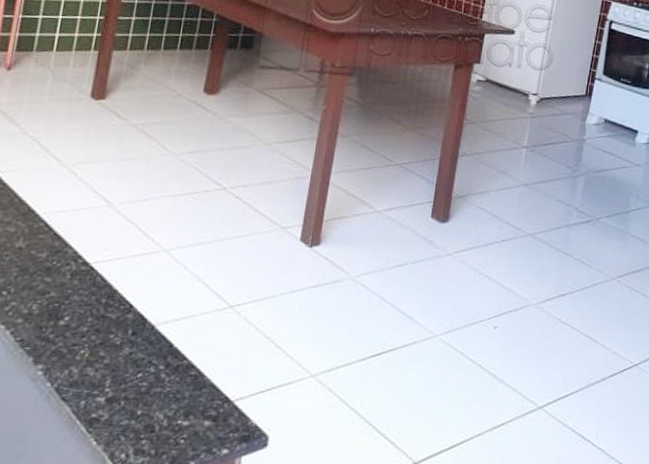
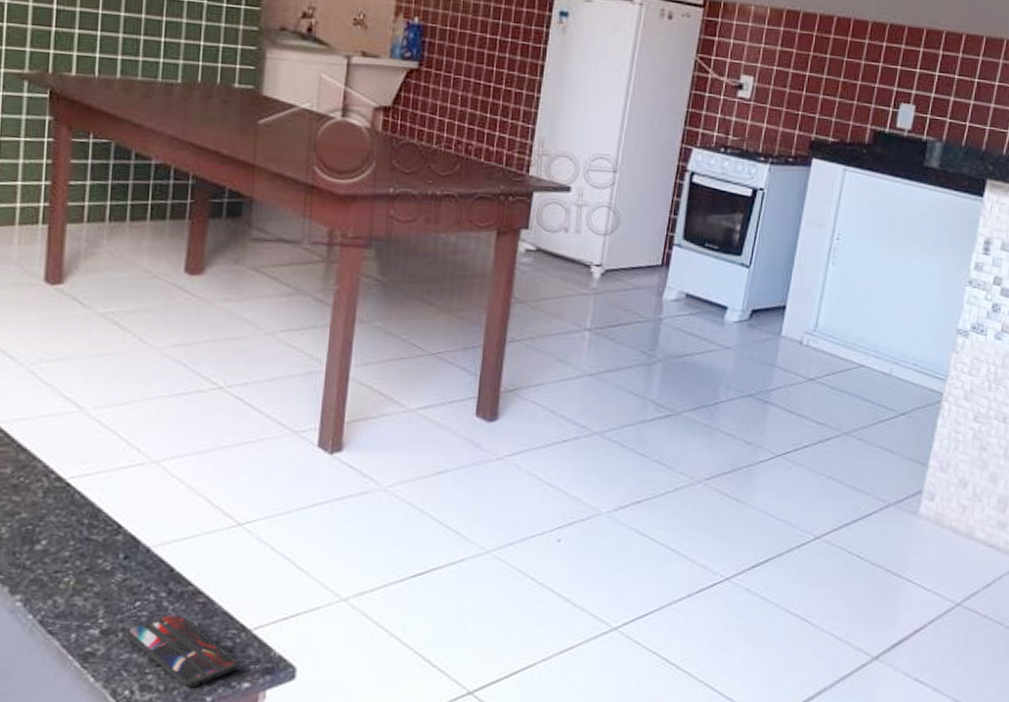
smartphone: none [127,384,221,453] -> present [126,612,240,688]

